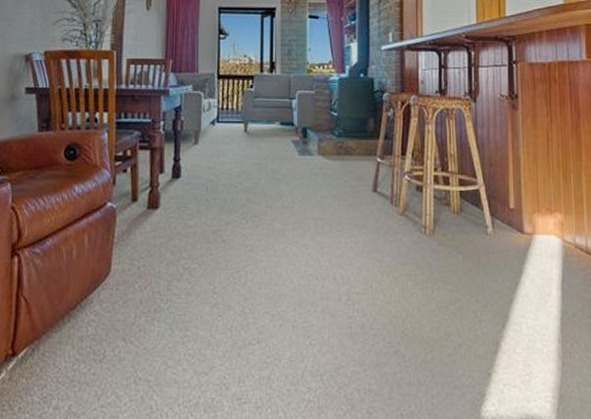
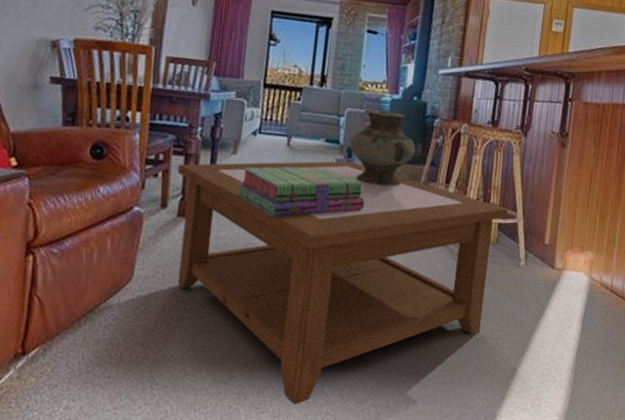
coffee table: none [144,141,469,394] -> present [177,160,508,405]
stack of books: none [201,150,325,202] -> present [236,166,365,217]
vase: none [304,88,368,163] -> present [349,109,416,187]

